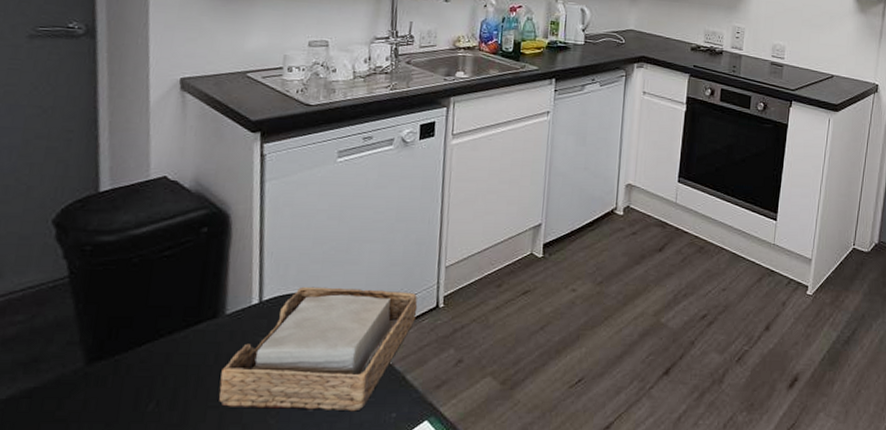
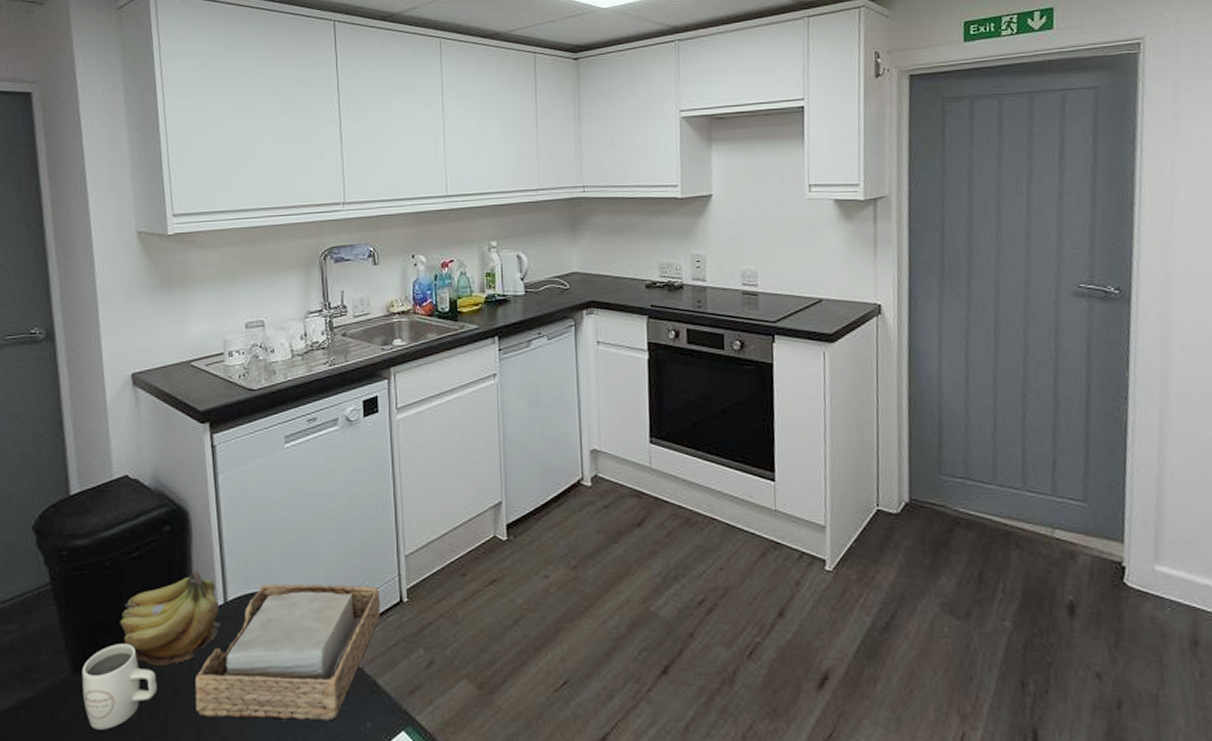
mug: none [95,337,180,419] -> present [81,644,157,730]
fruit: none [144,271,254,360] -> present [120,571,221,667]

